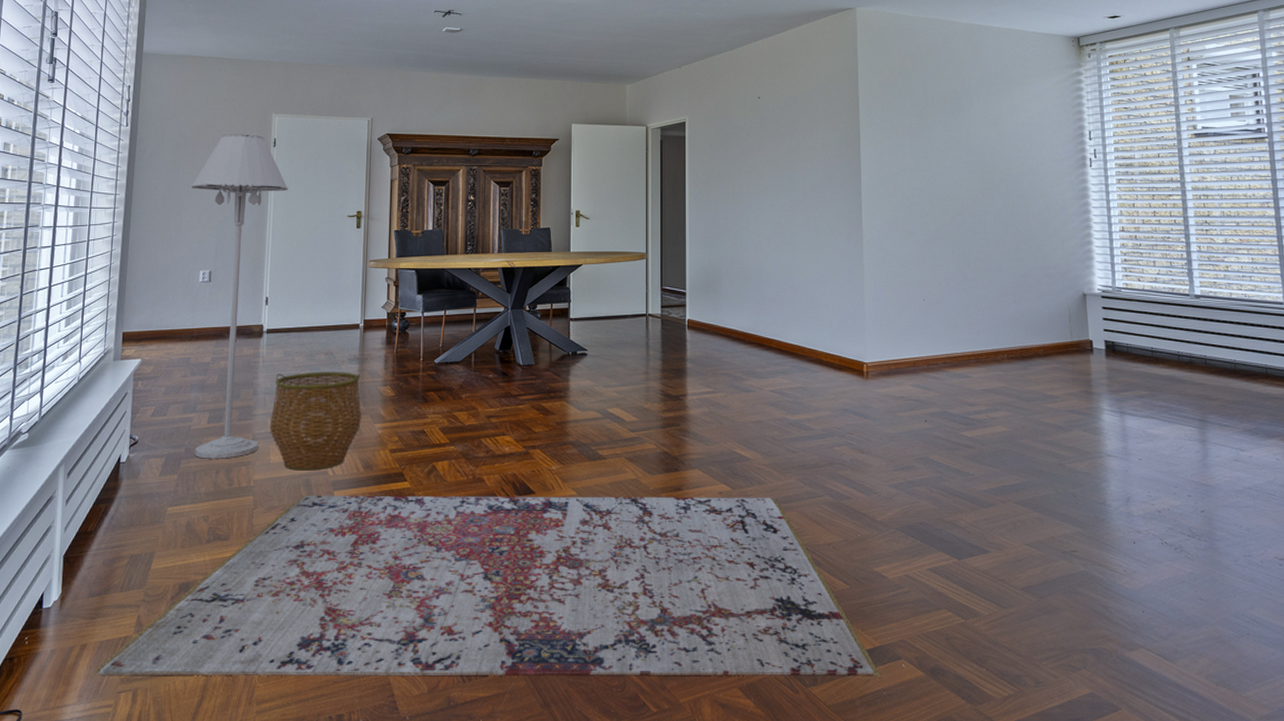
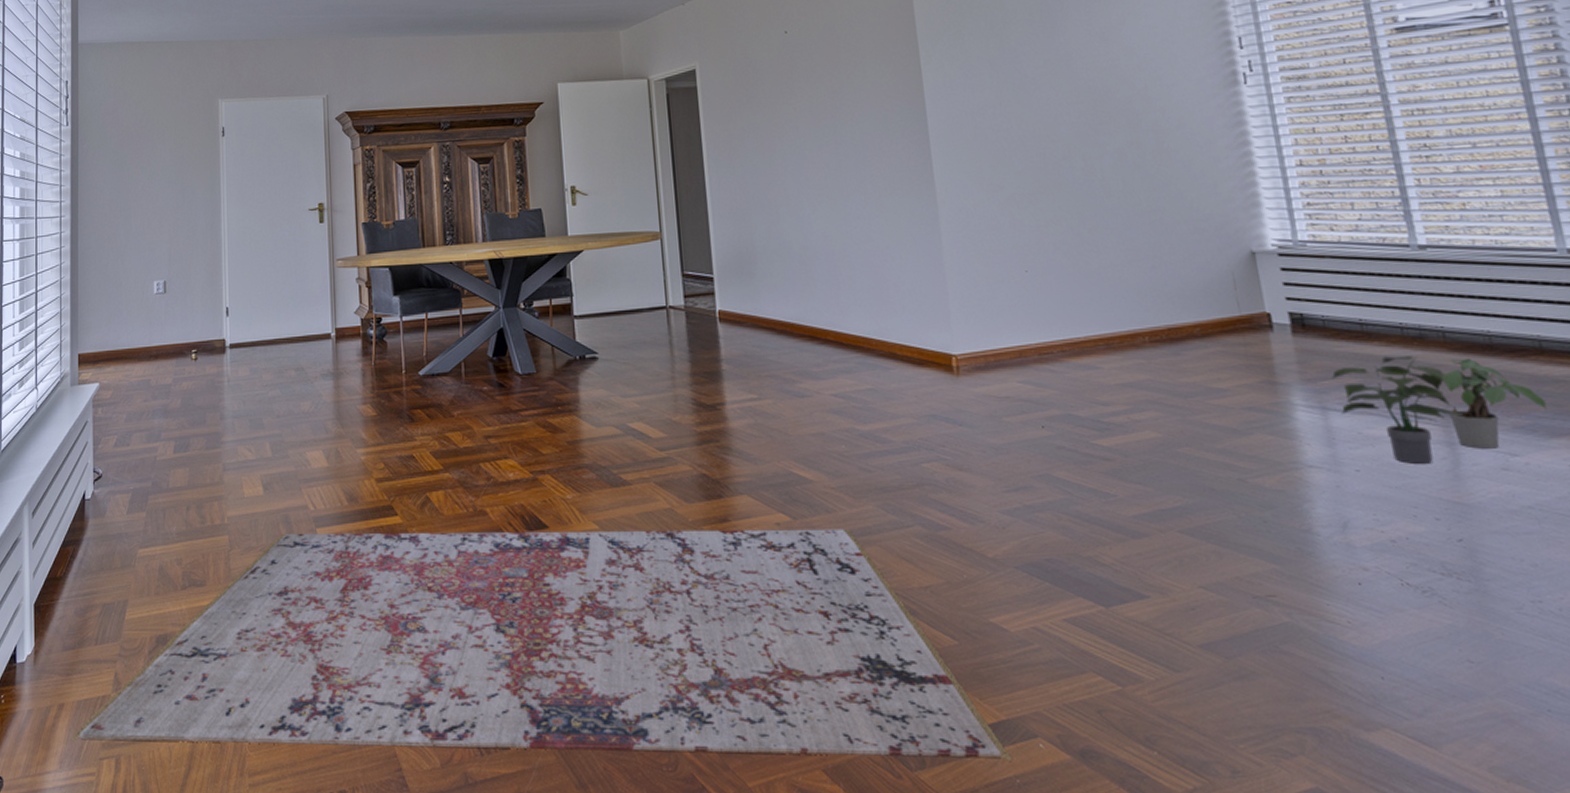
floor lamp: present [191,134,288,459] -> none [138,124,241,494]
basket: present [269,372,362,471] -> none [240,389,342,505]
potted plant: none [1129,376,1214,455] -> present [1331,356,1465,464]
potted plant: none [1202,380,1266,445] -> present [1442,359,1547,449]

